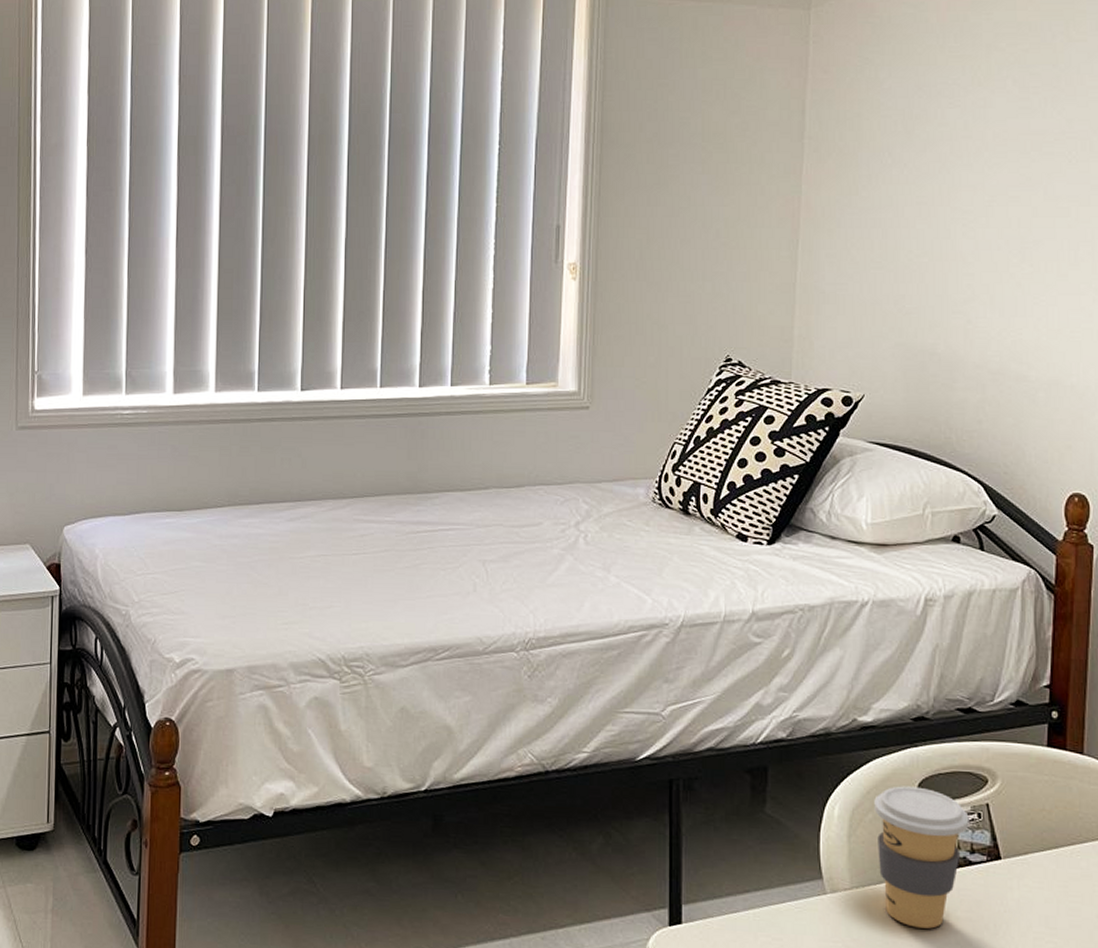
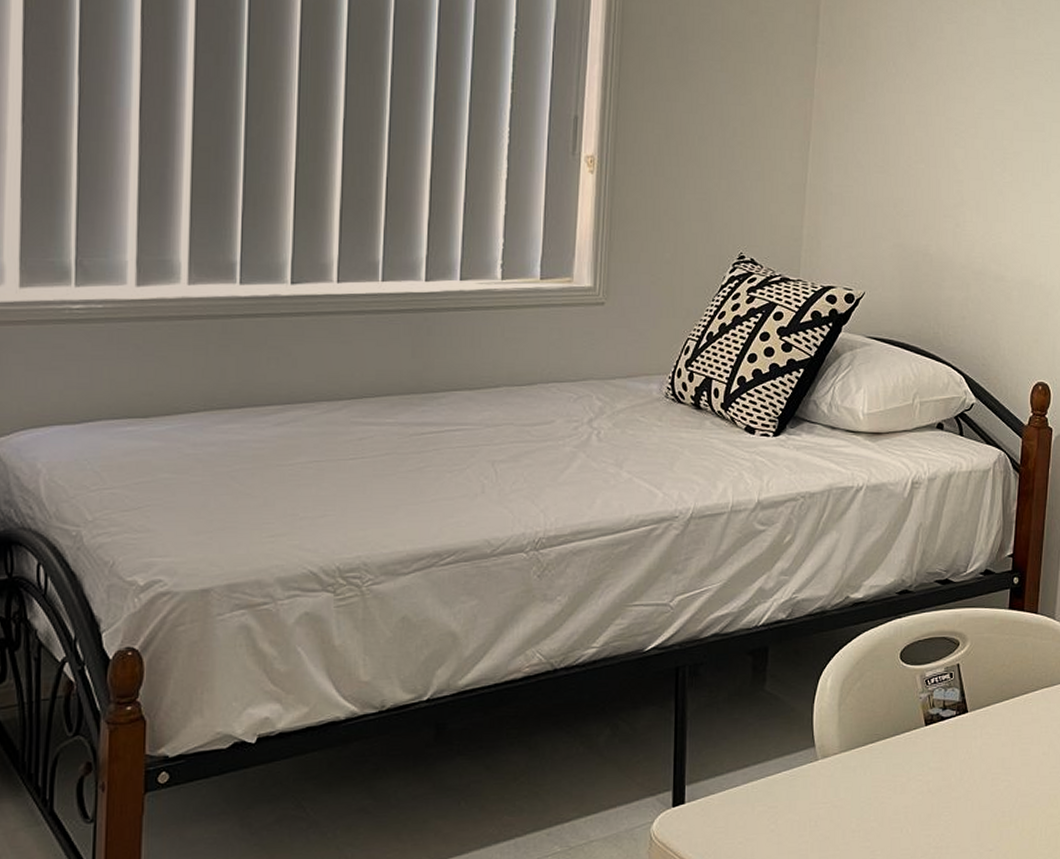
coffee cup: present [874,786,969,929] -> none [862,654,943,782]

